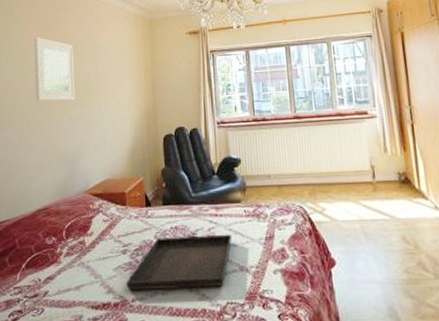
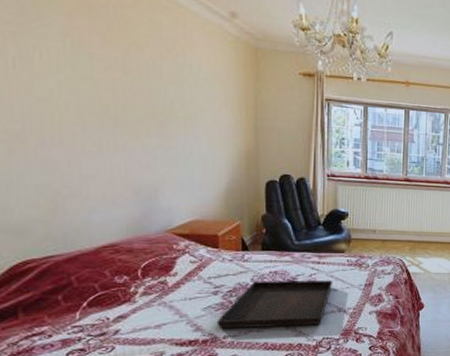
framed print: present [34,37,75,101] -> none [87,35,152,127]

